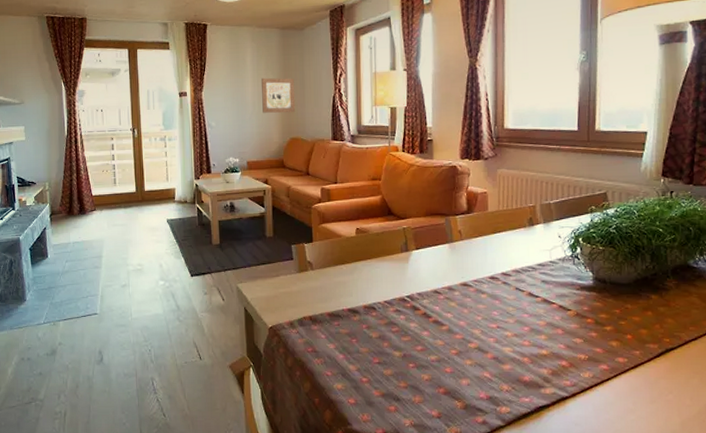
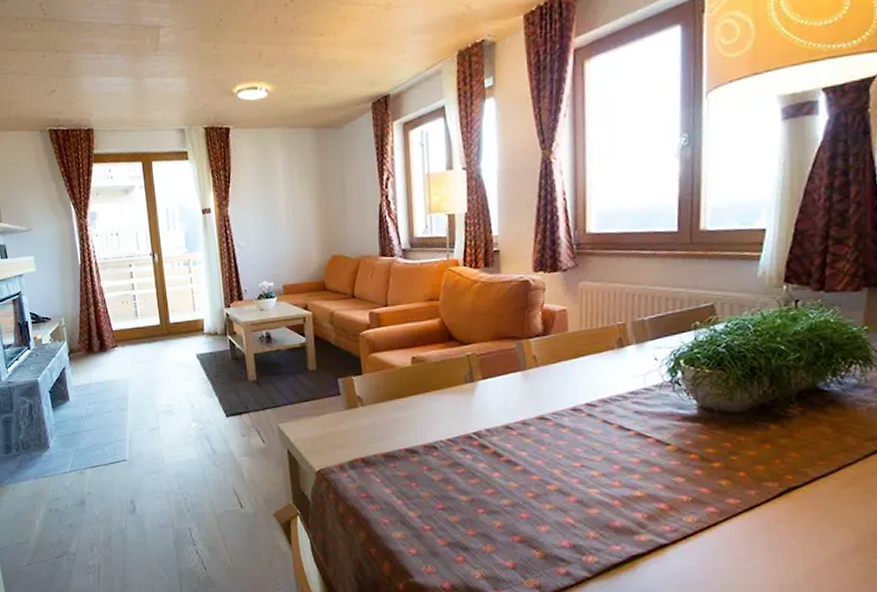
wall art: present [262,77,296,113] -> none [295,186,337,228]

